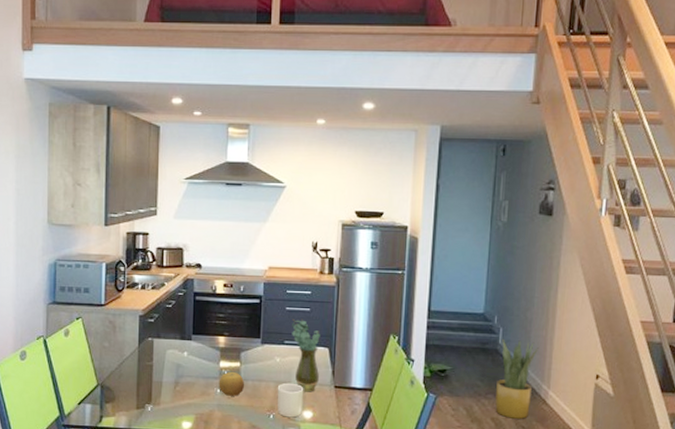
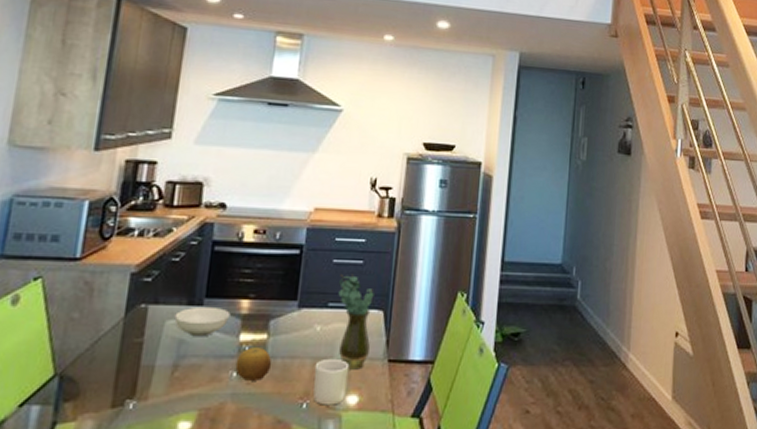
bowl: none [172,340,212,363] -> present [174,306,231,337]
planter: present [495,338,538,419] -> none [573,293,618,389]

